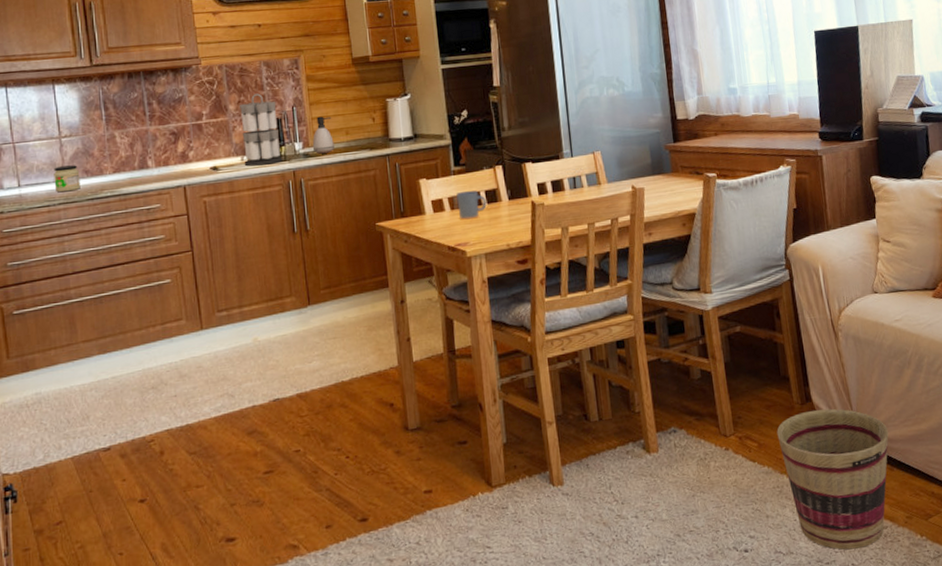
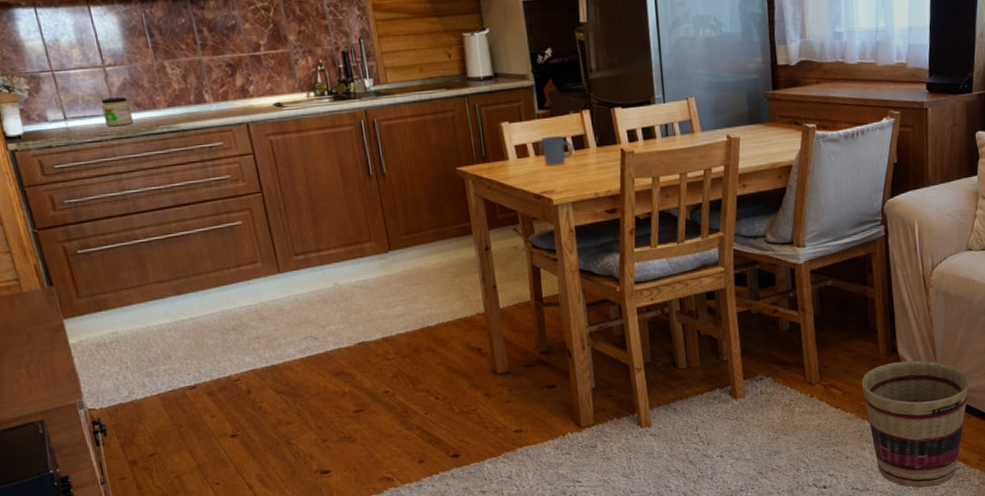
spice rack: present [240,93,283,167] -> none [300,23,353,104]
soap dispenser: present [312,116,334,154] -> none [383,50,408,92]

